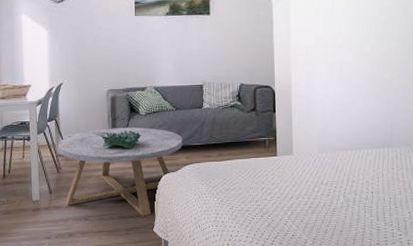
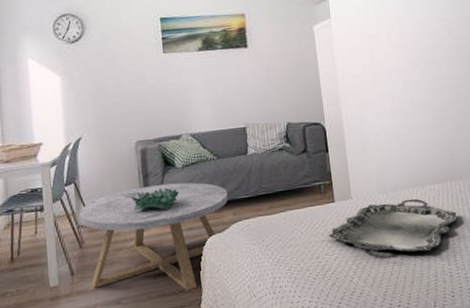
serving tray: none [268,160,390,207] -> present [328,198,457,252]

